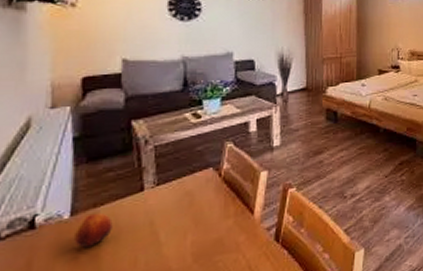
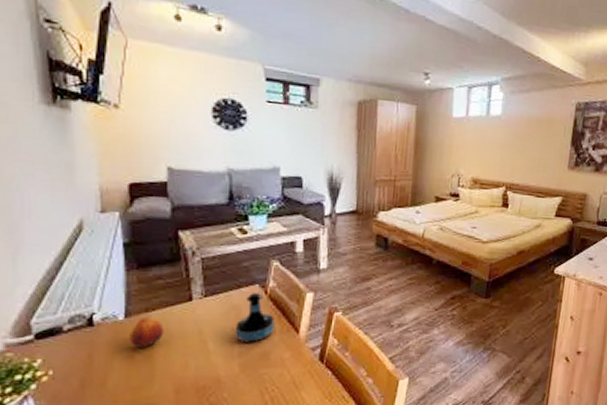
tequila bottle: none [189,176,230,231] -> present [236,293,276,343]

